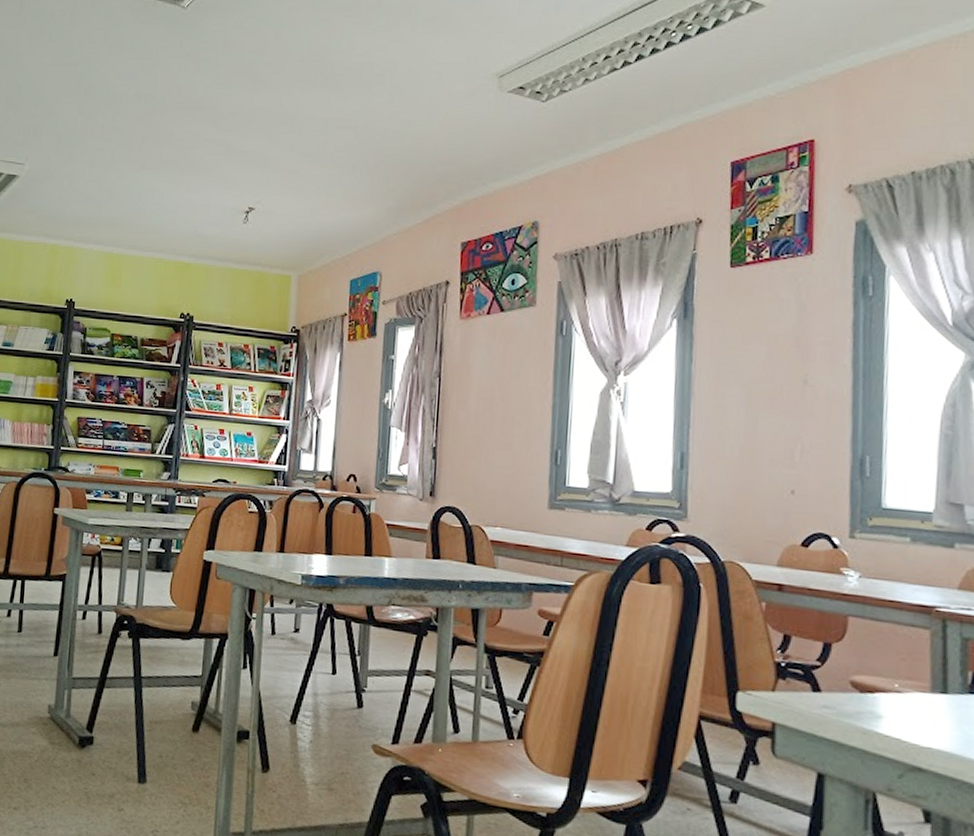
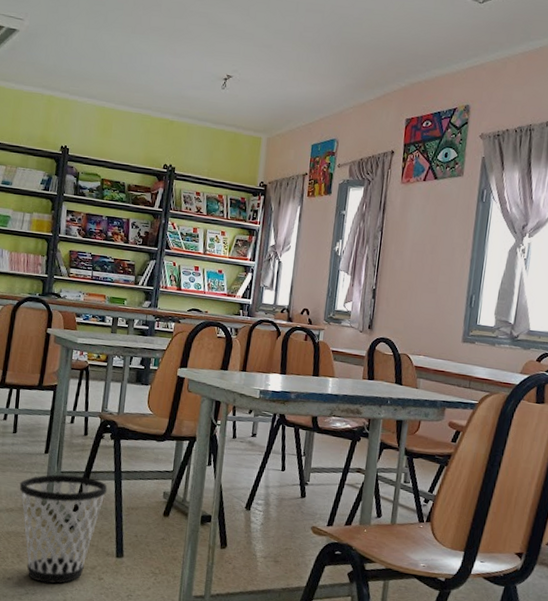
wastebasket: none [25,681,126,815] -> present [19,474,108,584]

